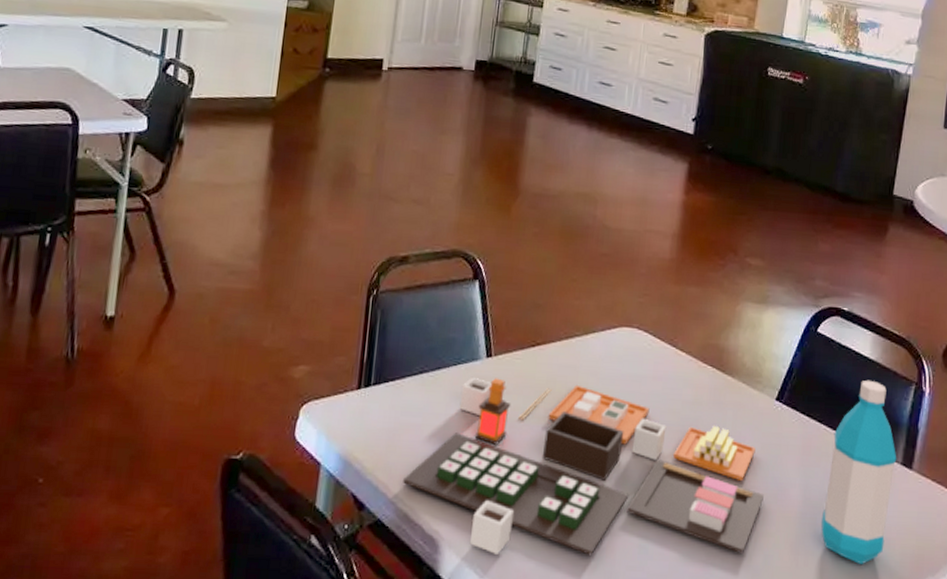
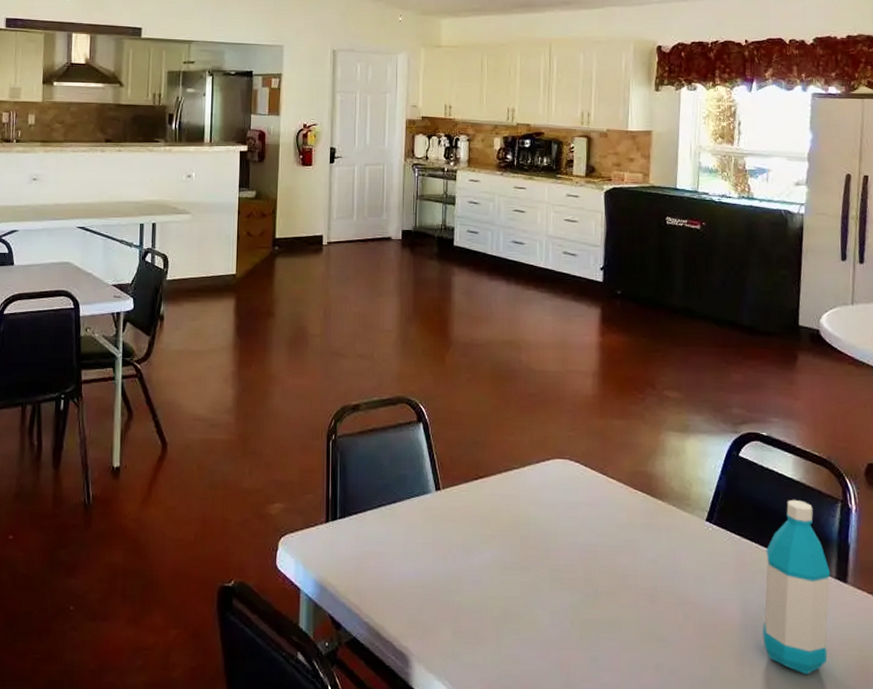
toy food set: present [403,377,765,555] -> none [372,508,705,668]

